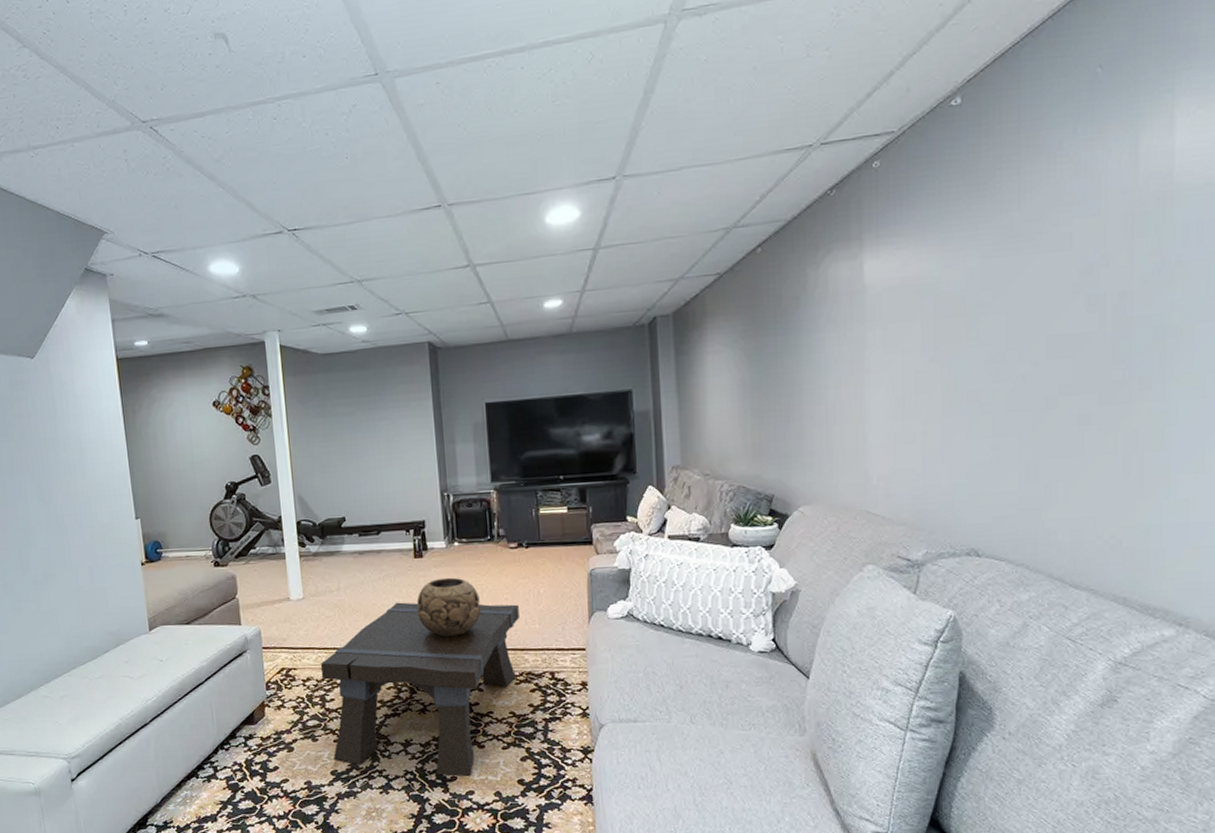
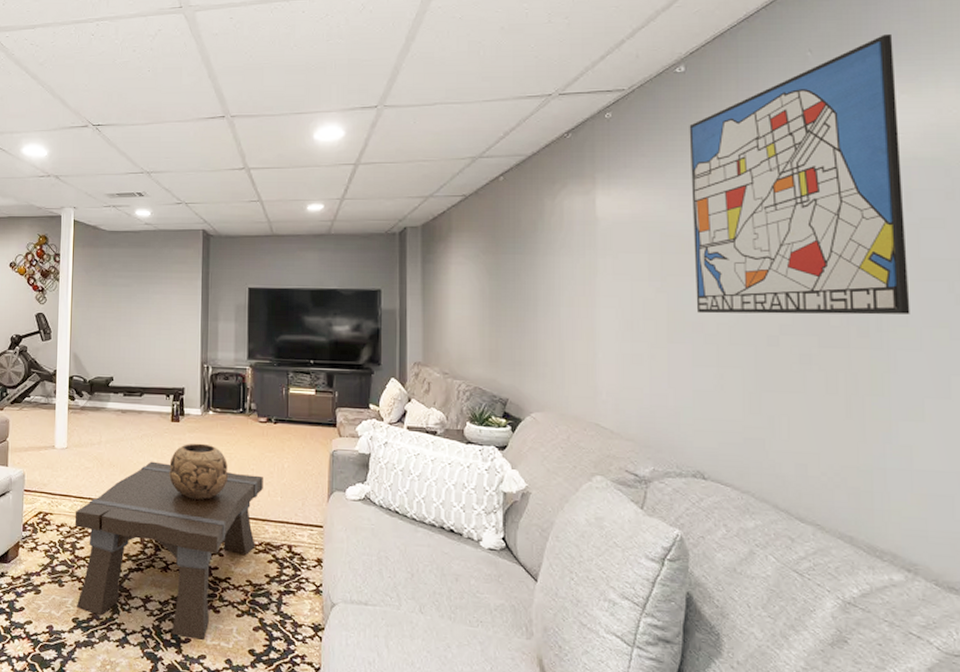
wall art: none [965,38,1196,382] -> present [689,34,910,315]

